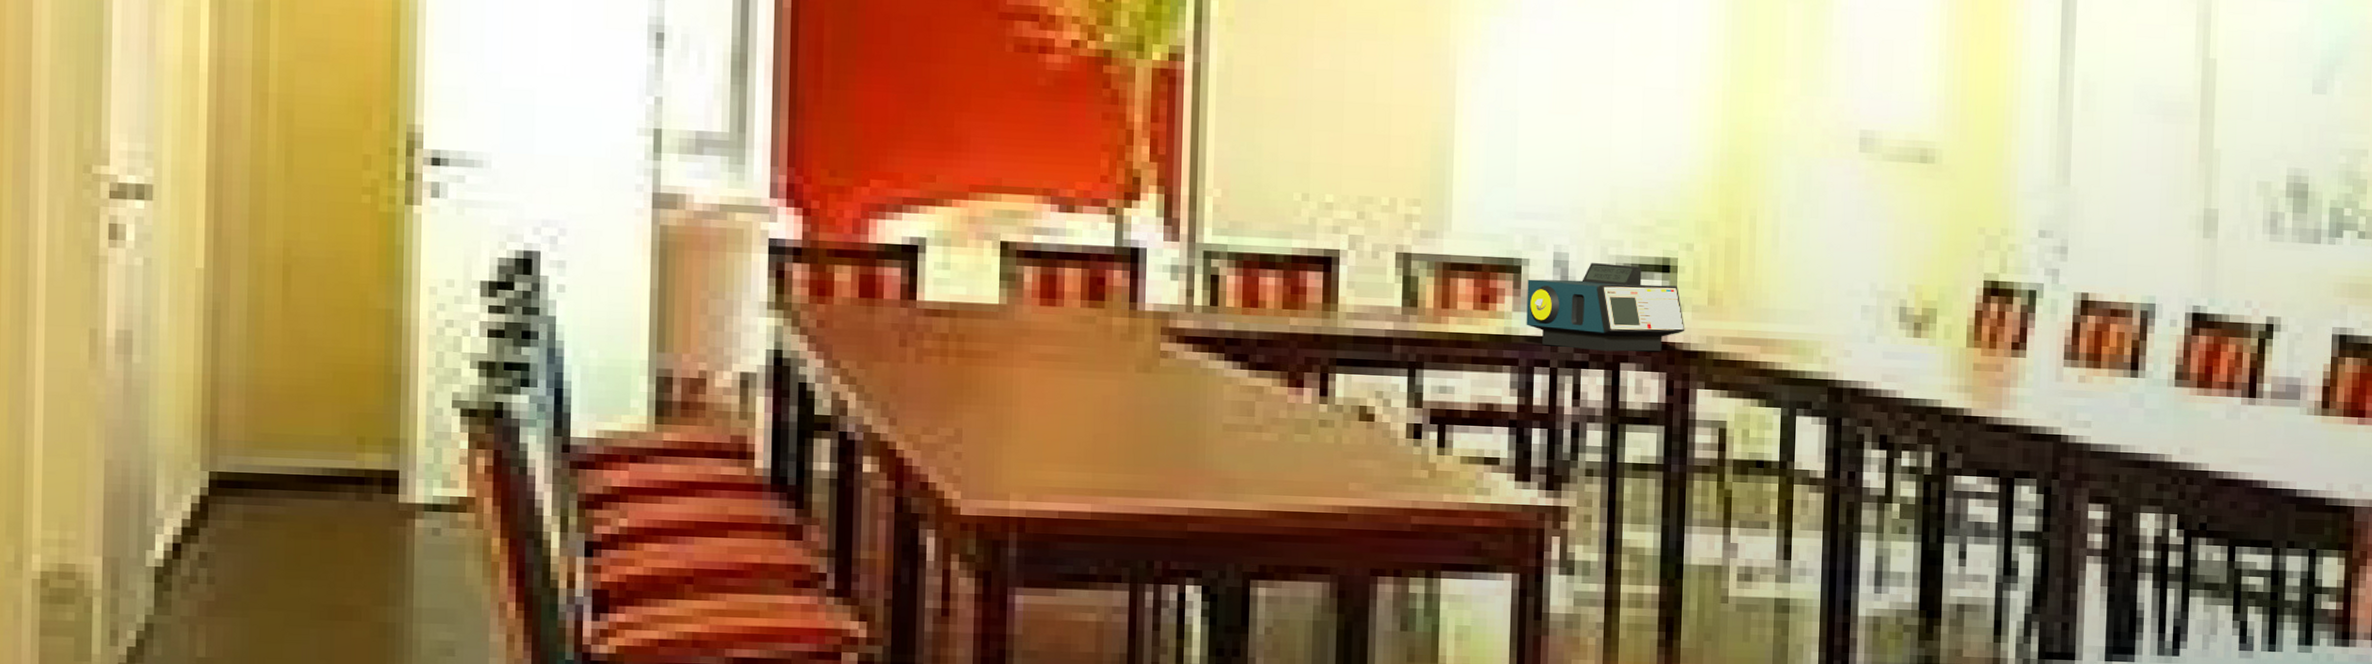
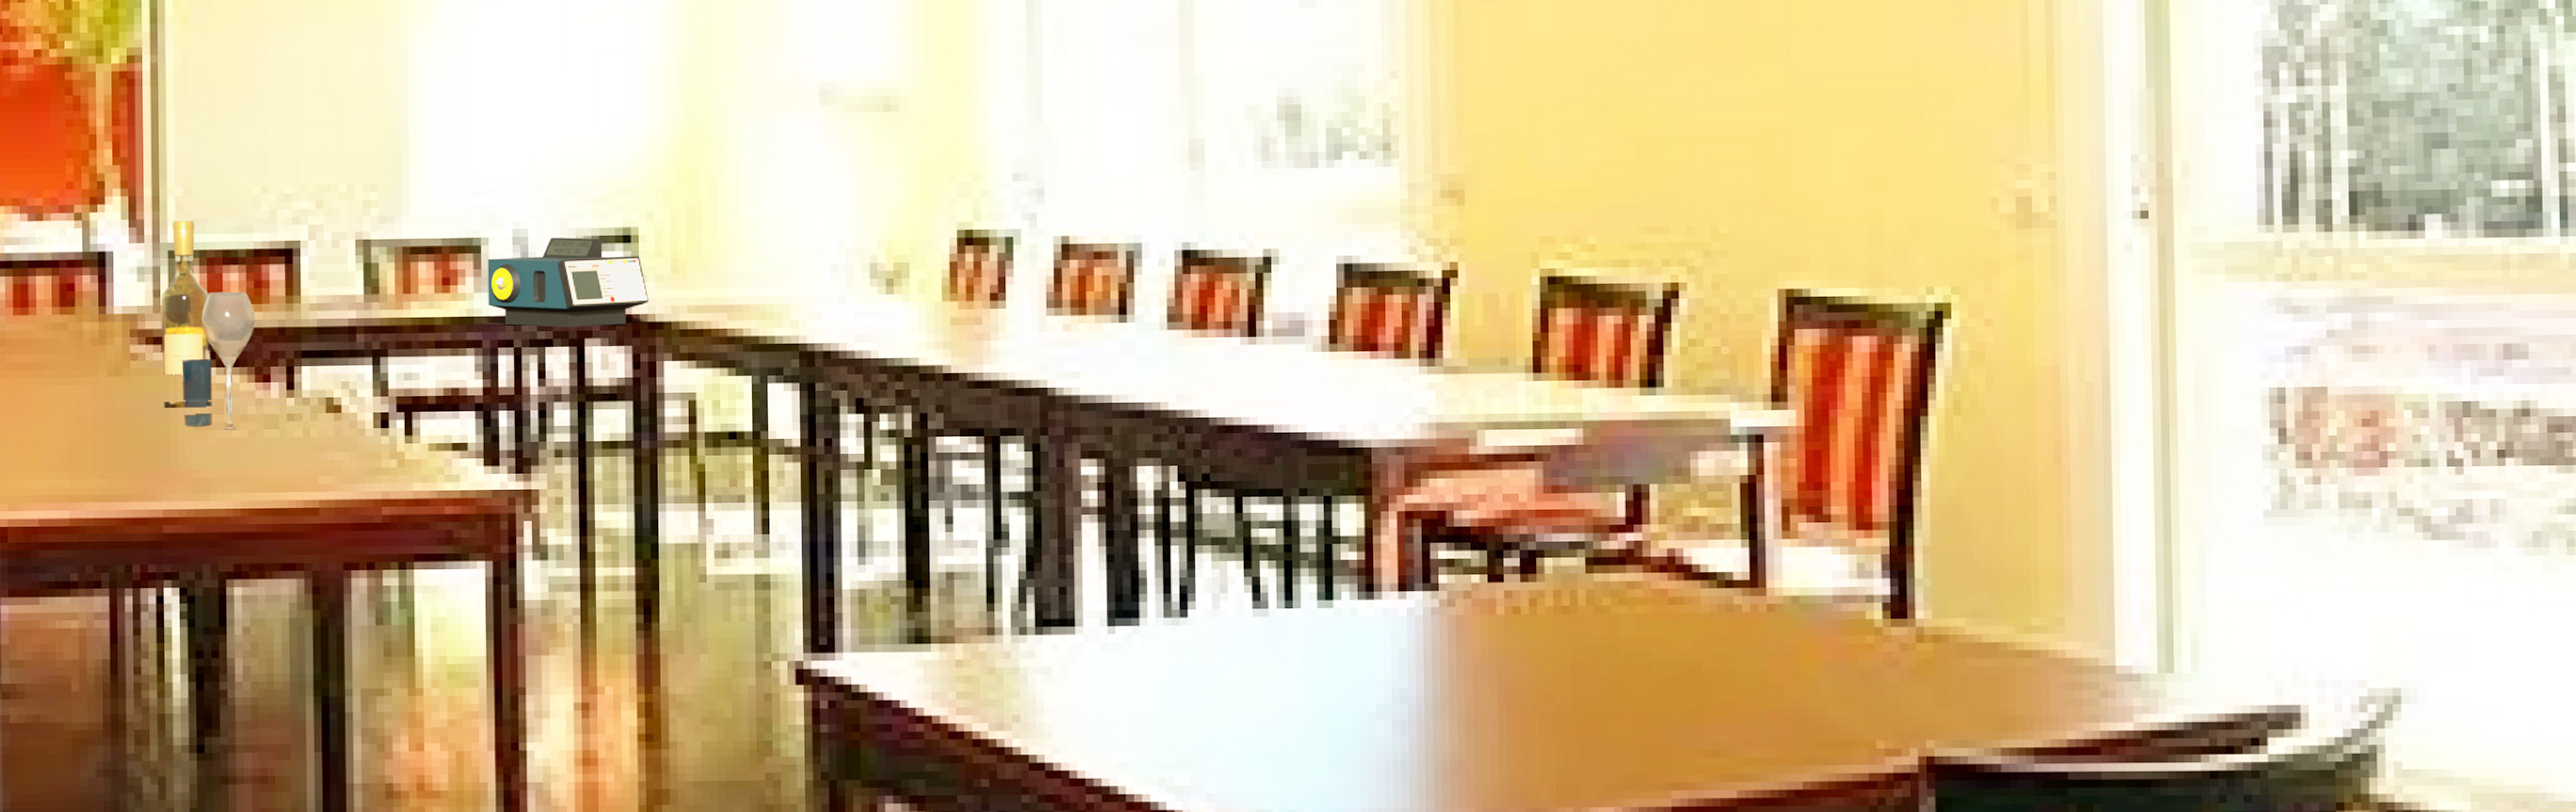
bottle: none [1192,222,1244,410] -> present [160,221,210,410]
cup: none [1213,359,1244,429] -> present [181,358,213,428]
wineglass: none [1235,294,1291,434] -> present [201,291,255,431]

